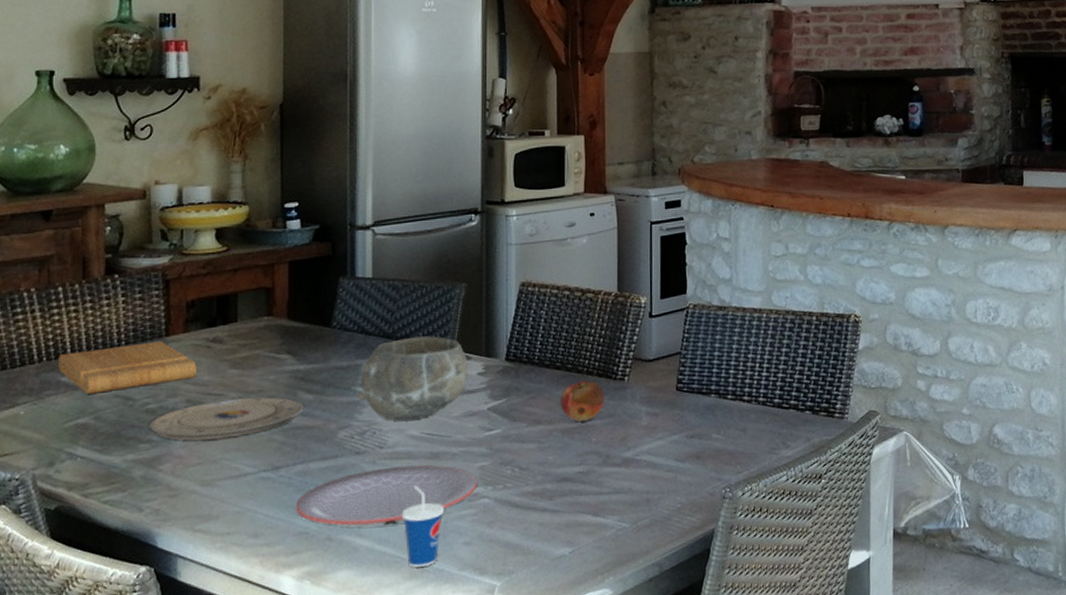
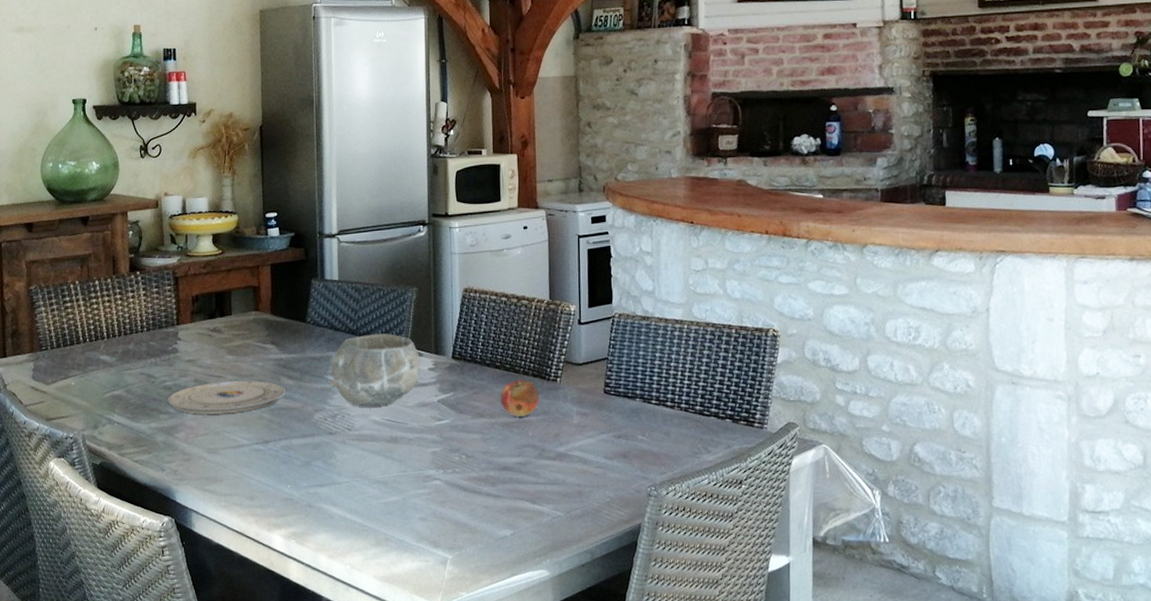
cutting board: present [58,341,196,395] -> none [98,329,201,372]
plate: present [296,465,478,528] -> none [282,447,431,498]
cup: present [402,485,444,567] -> none [368,465,403,536]

